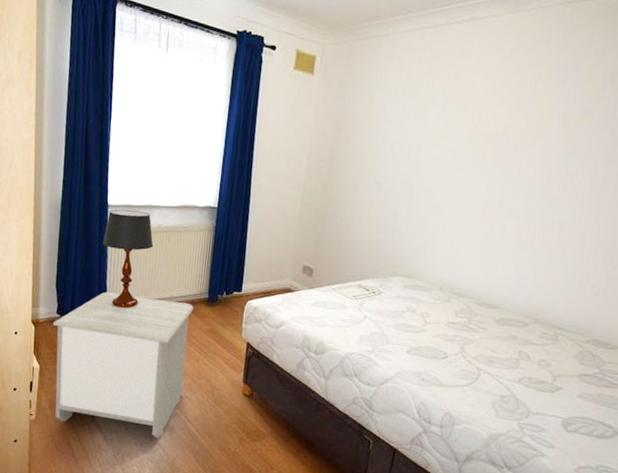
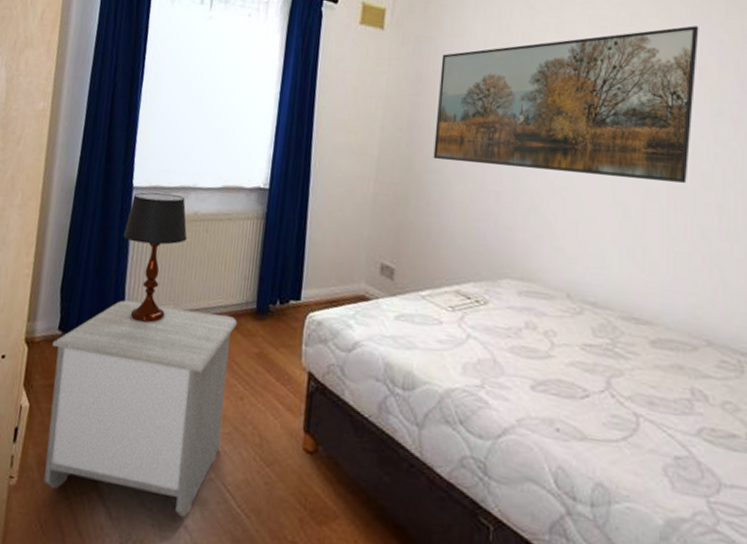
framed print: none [348,76,570,206] -> present [433,26,699,184]

